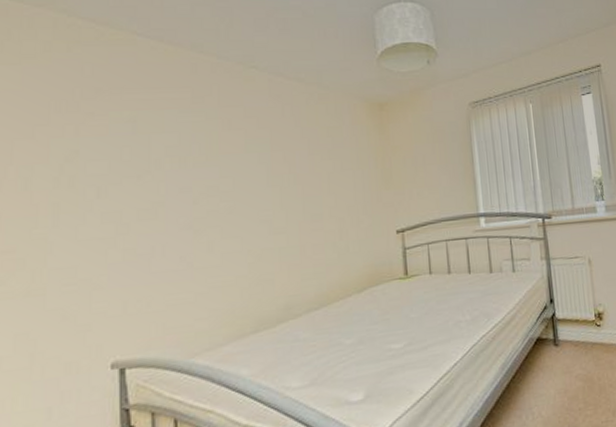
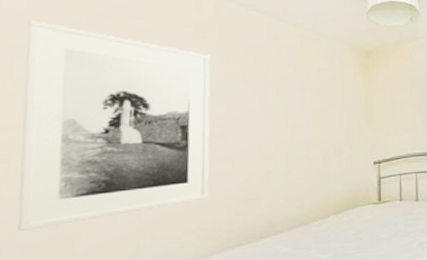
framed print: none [24,99,218,325] -> present [17,19,211,231]

